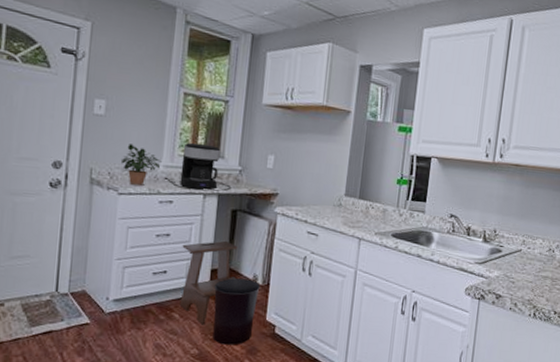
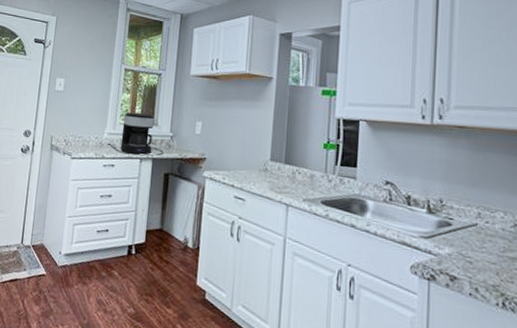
potted plant: present [120,144,161,186] -> none [74,115,106,151]
step stool: present [179,240,238,325] -> none [119,202,170,285]
waste bin: present [212,278,261,345] -> none [147,239,191,308]

